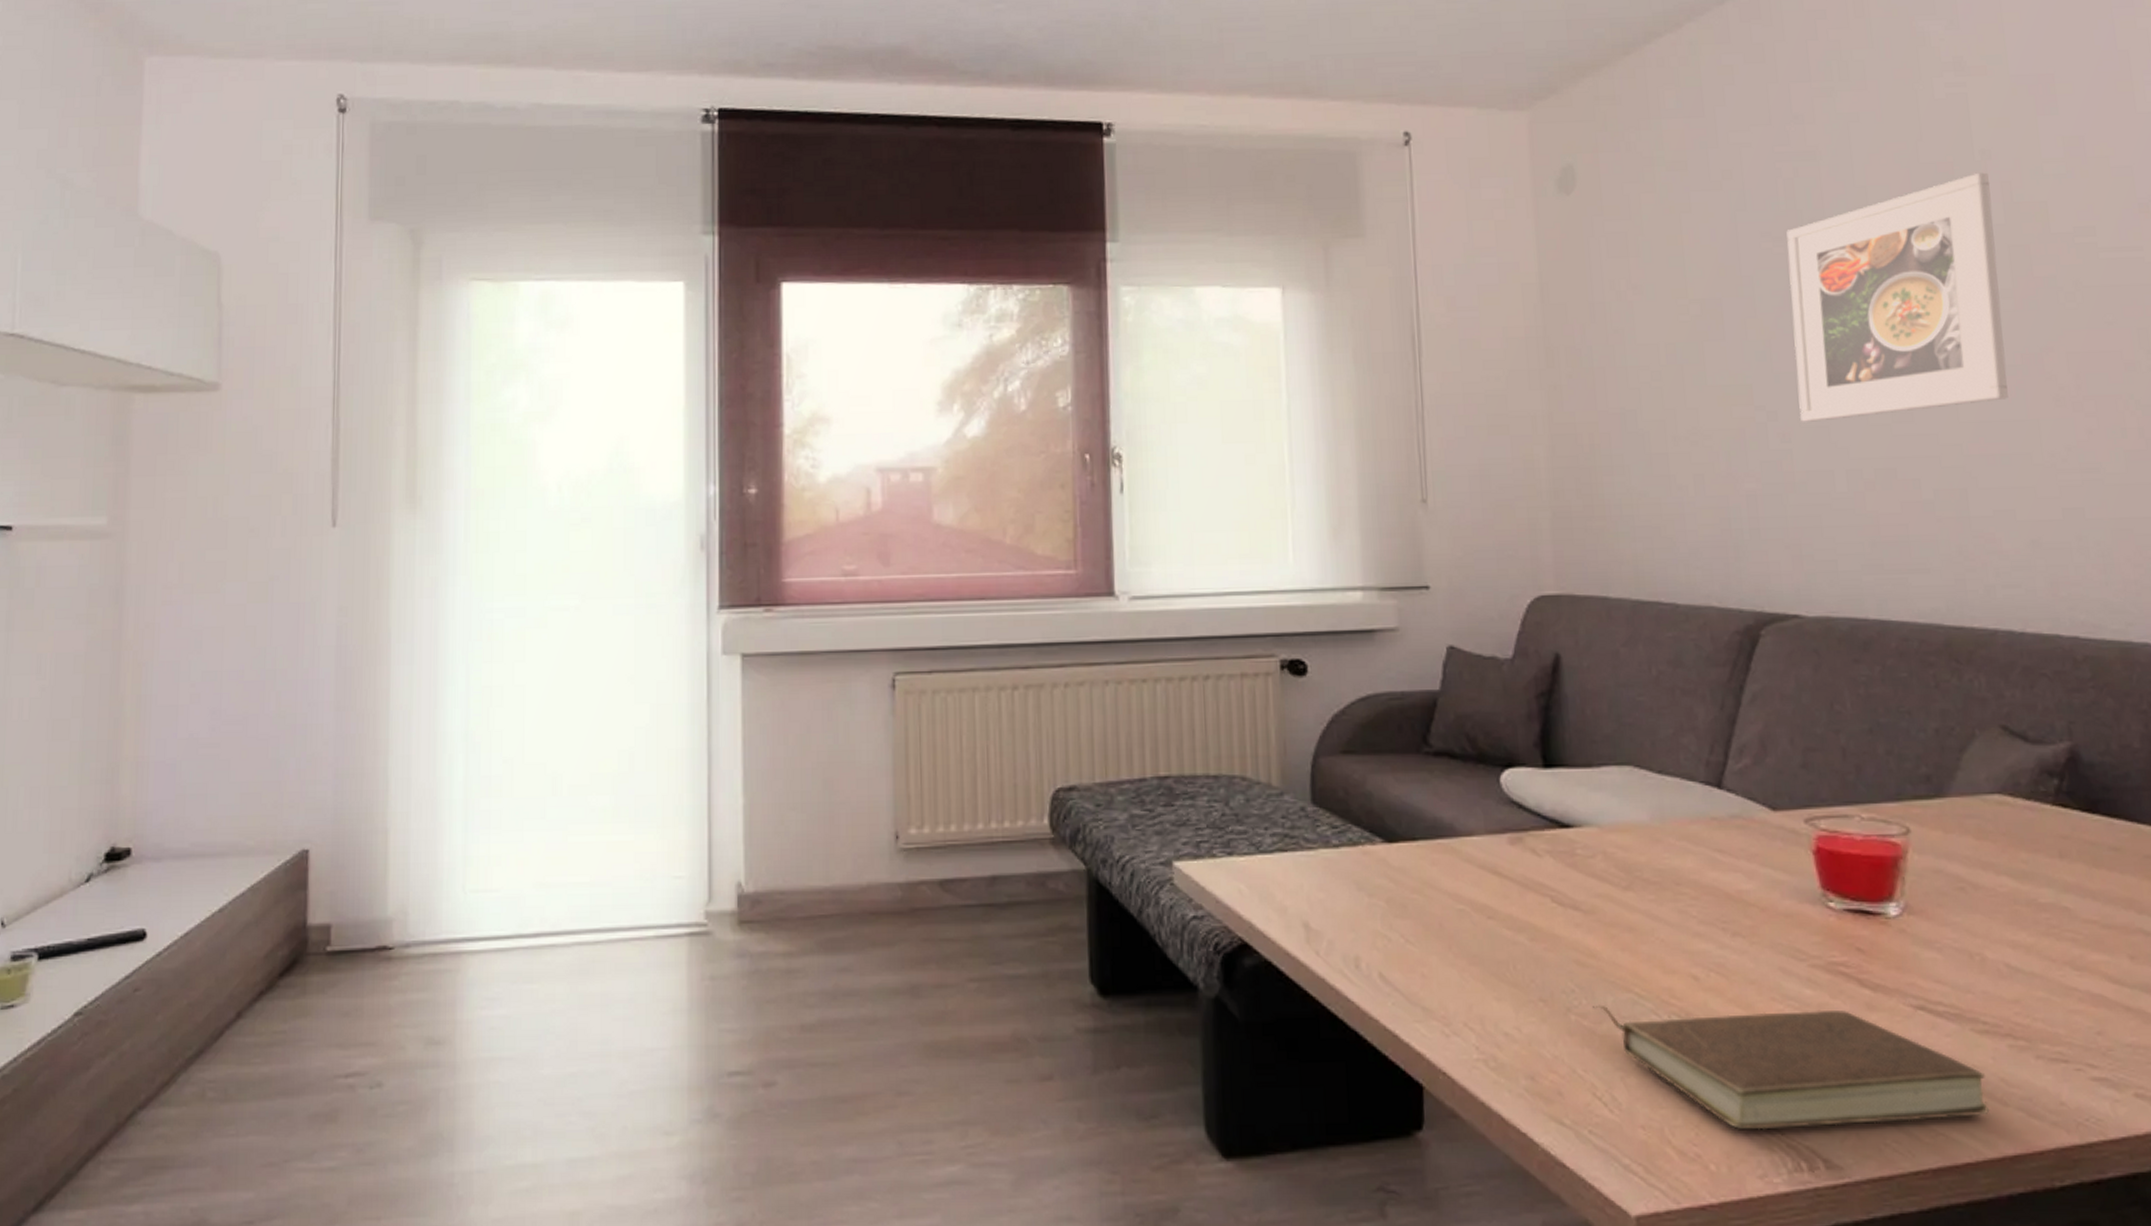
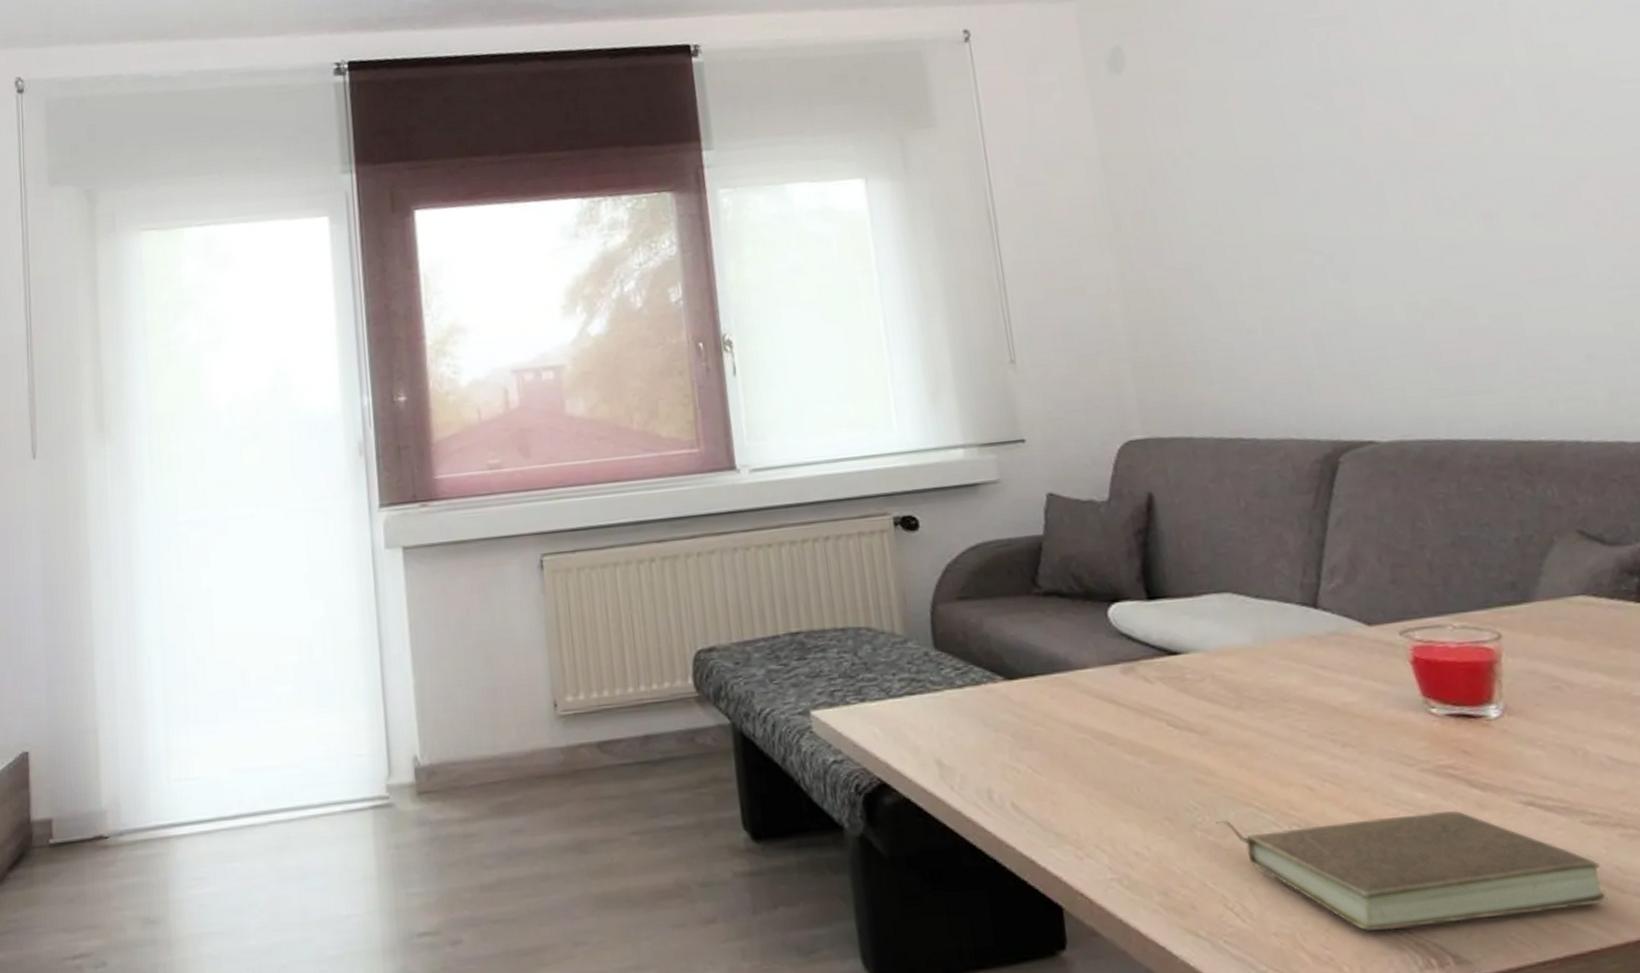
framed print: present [1786,172,2008,422] -> none [1325,21,1550,263]

